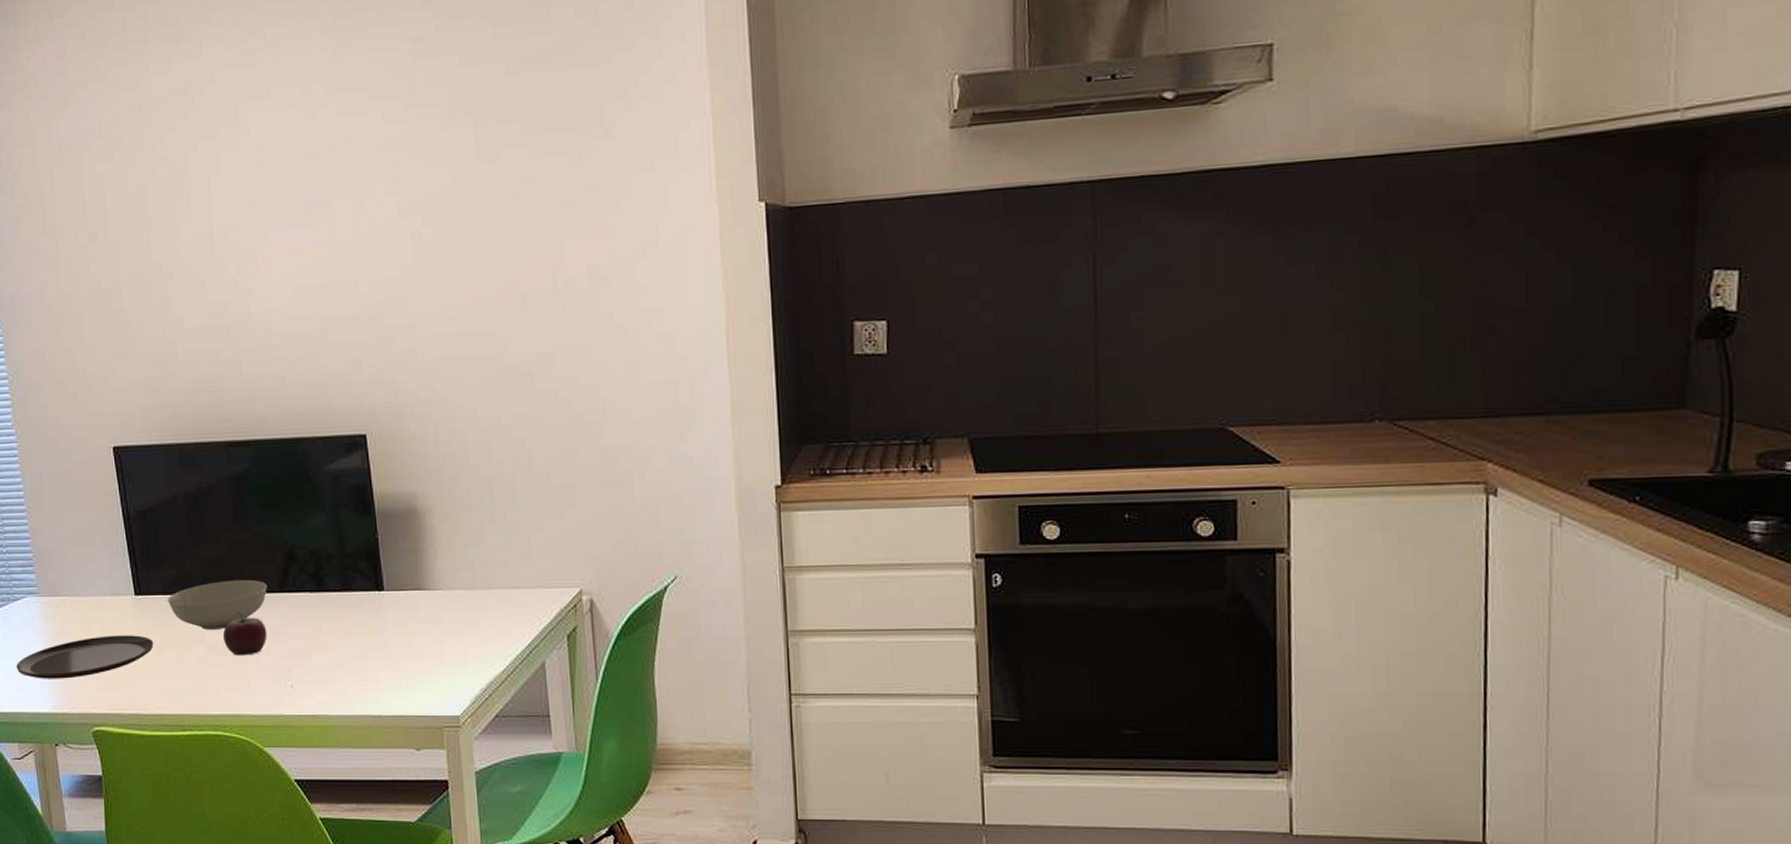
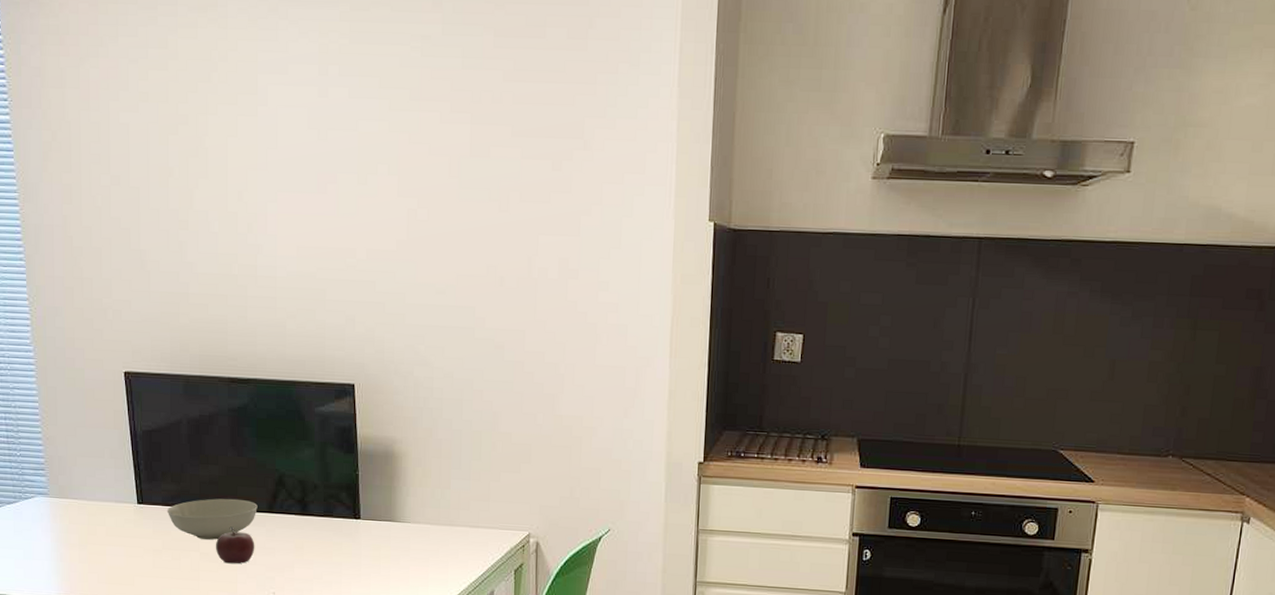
plate: present [16,635,154,679] -> none [25,536,153,571]

